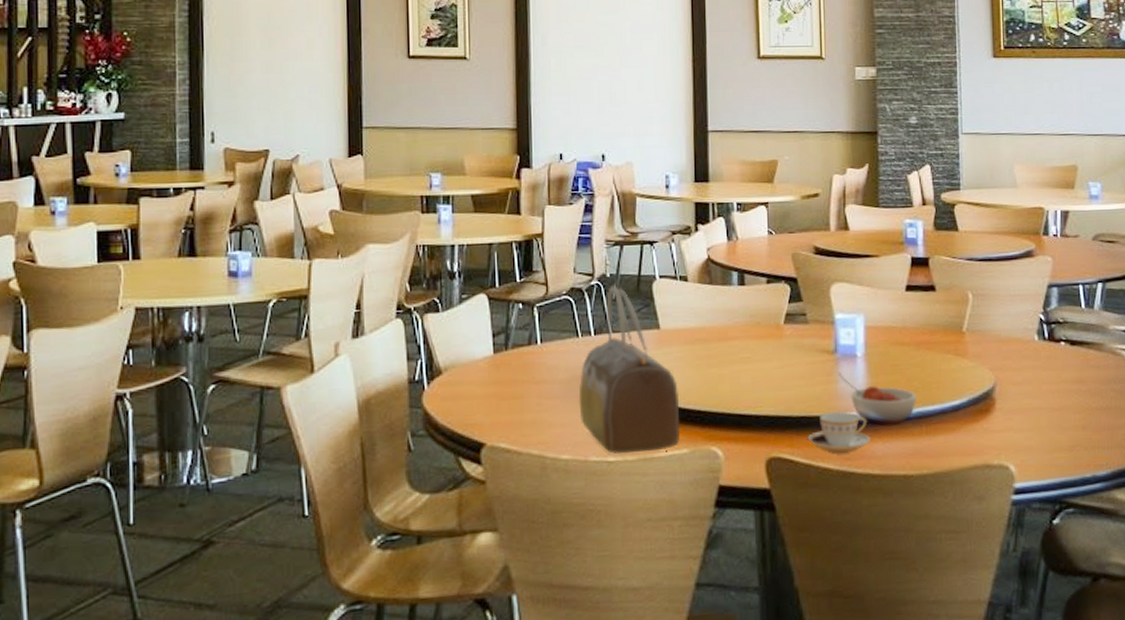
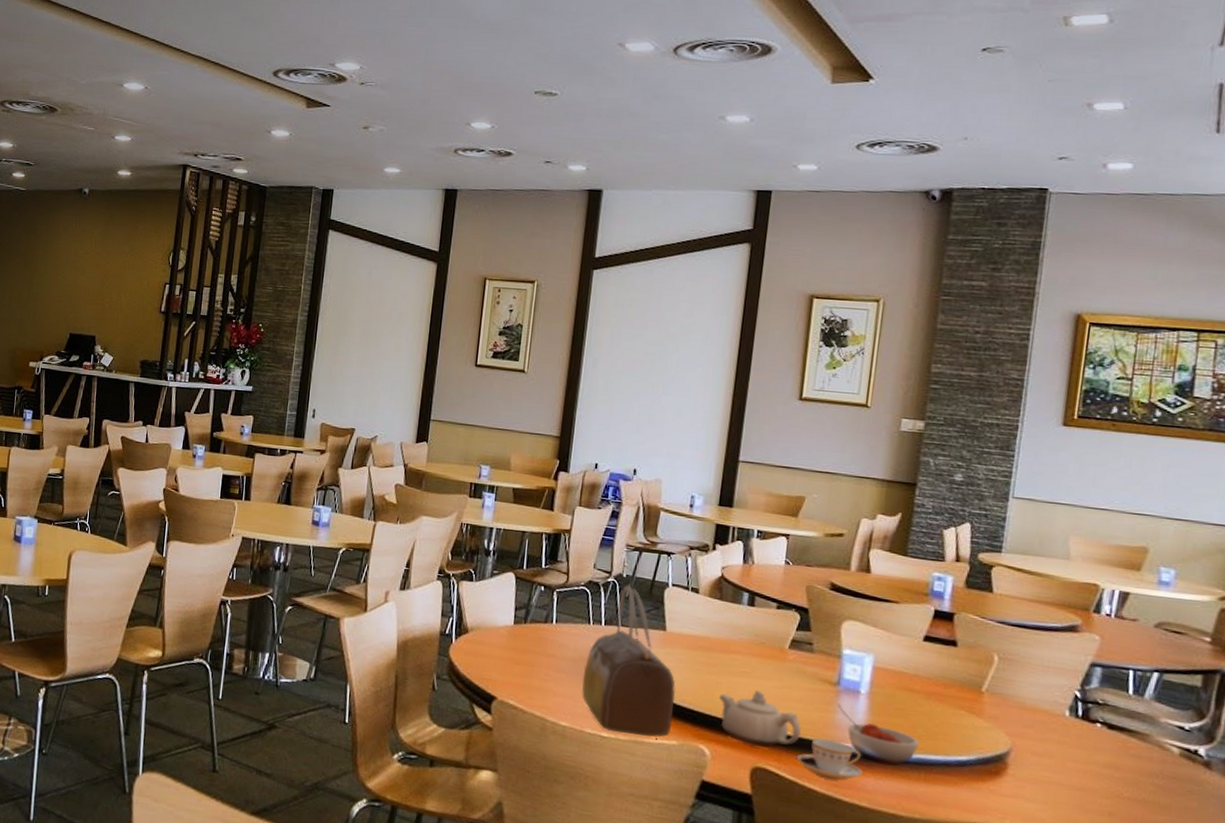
teapot: none [724,375,808,436] -> present [719,690,801,748]

